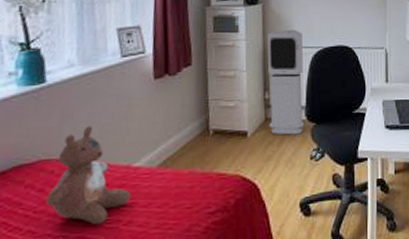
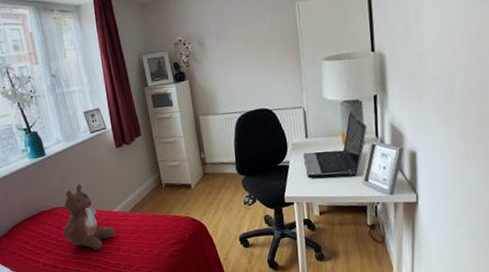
air purifier: present [267,29,304,135] -> none [197,98,236,186]

